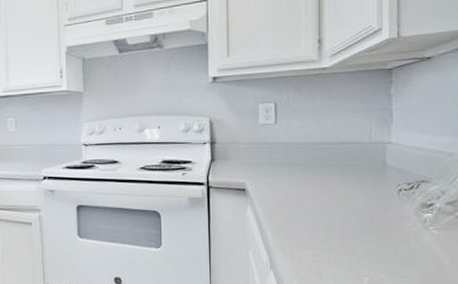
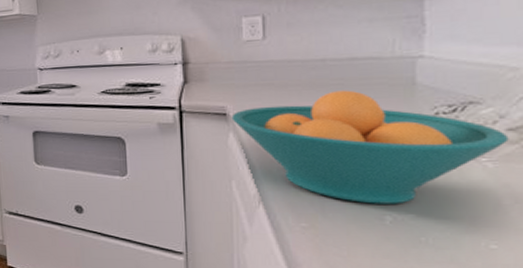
fruit bowl: none [249,169,448,267] -> present [231,90,509,204]

